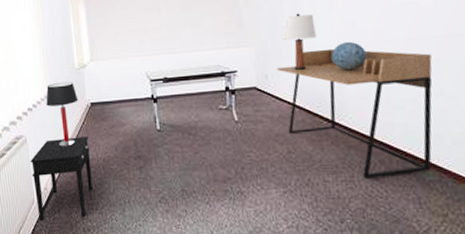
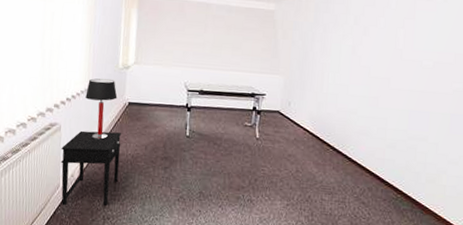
desk: present [277,48,432,179] -> none [299,87,424,202]
lamp: present [282,13,317,71] -> none [308,53,338,103]
decorative globe: present [331,41,368,71] -> none [345,84,375,110]

